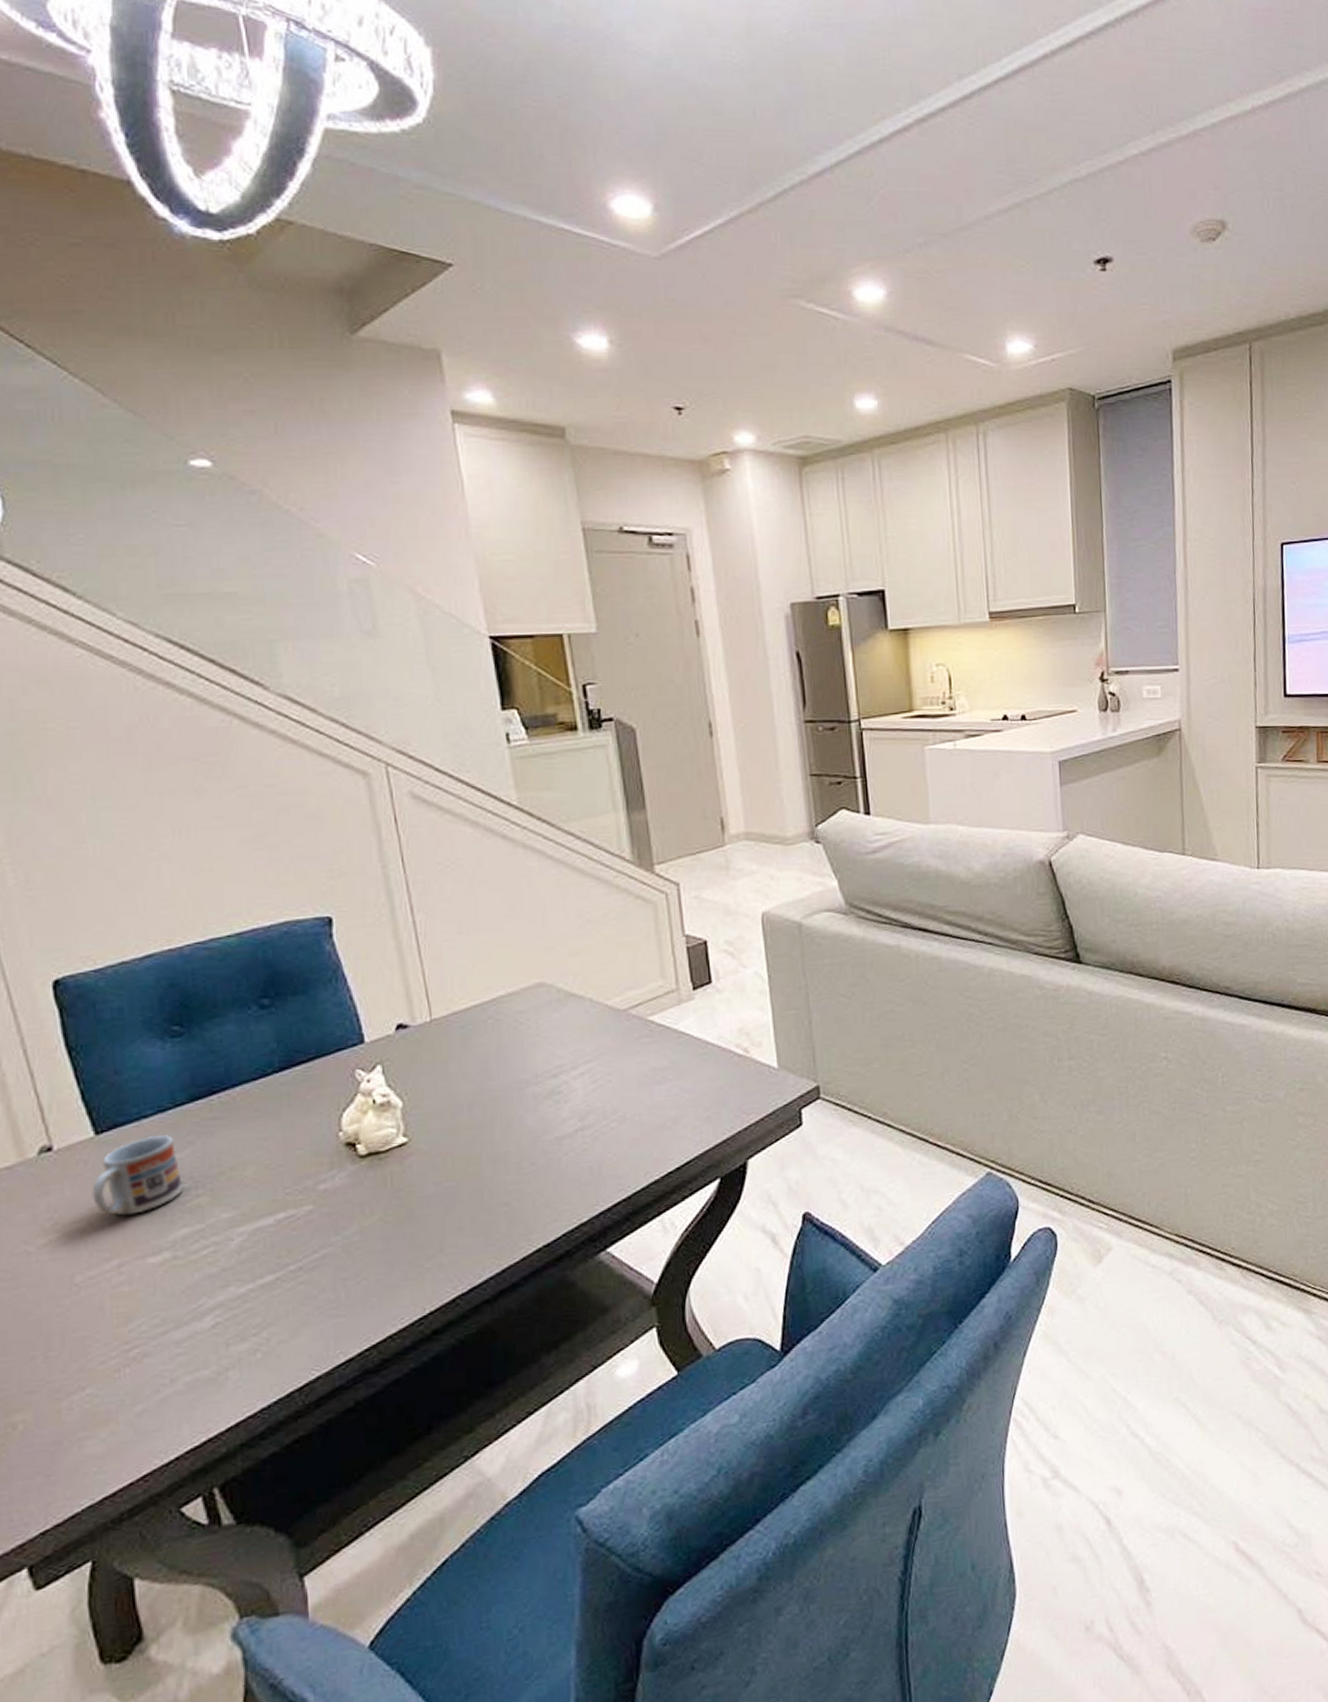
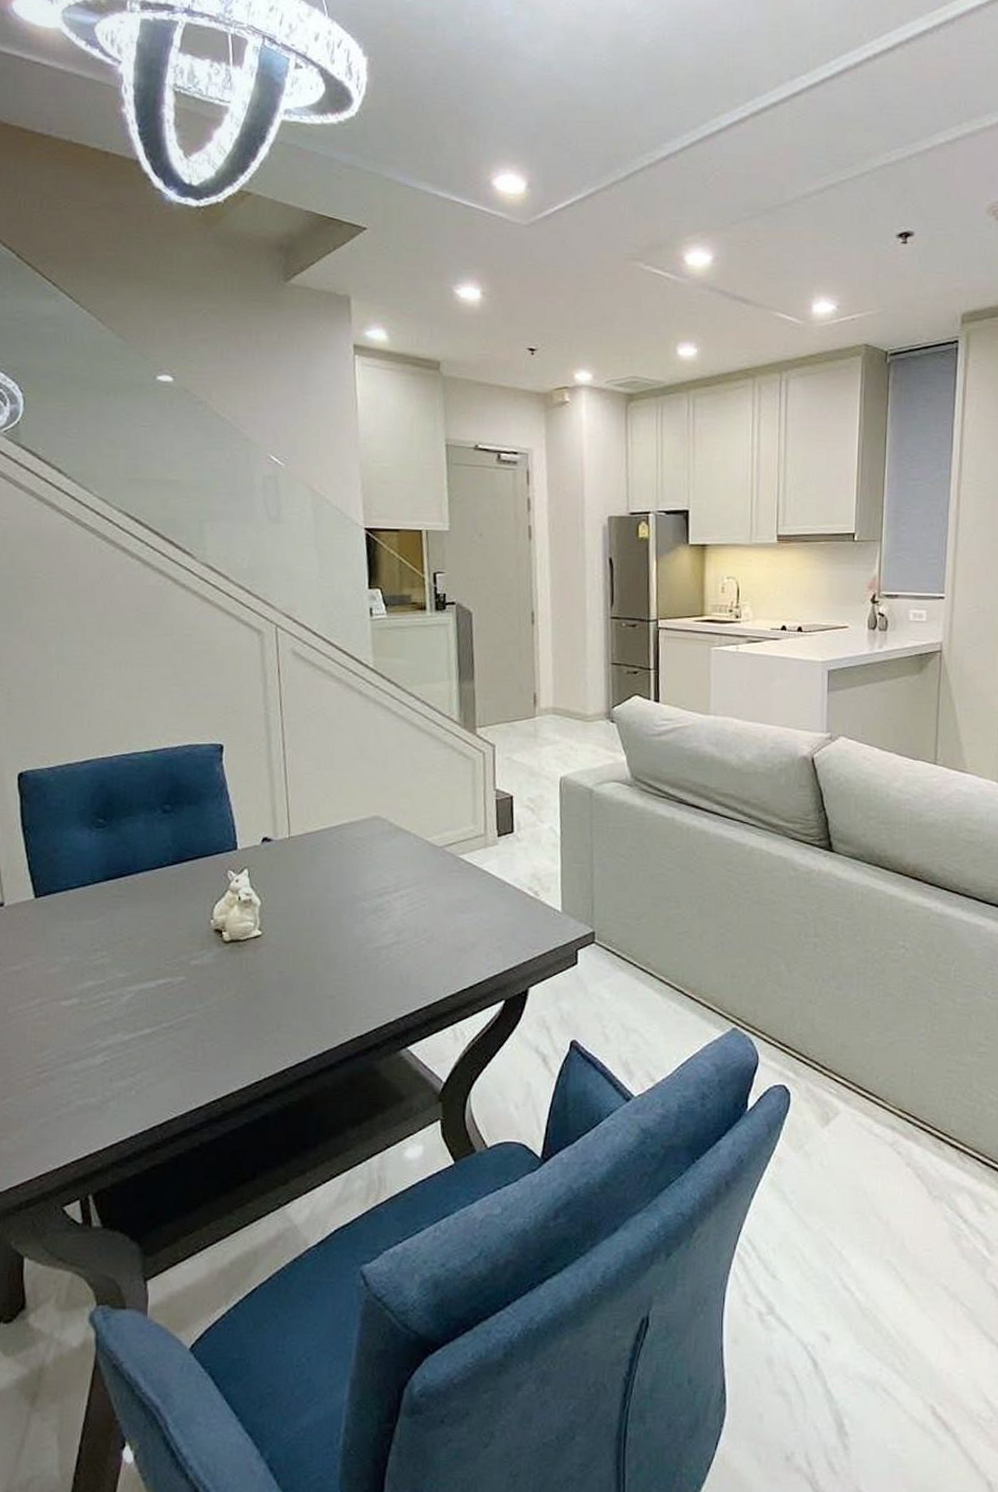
cup: present [92,1135,183,1216] -> none [27,904,92,965]

